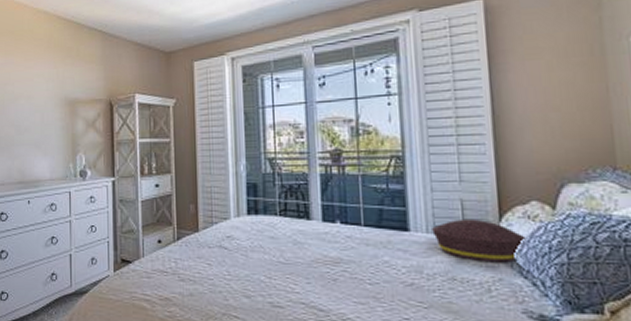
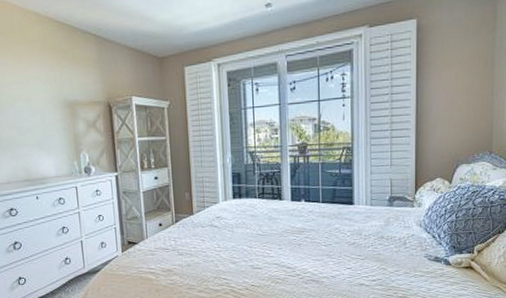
cushion: present [432,218,526,263] -> none [370,193,431,224]

